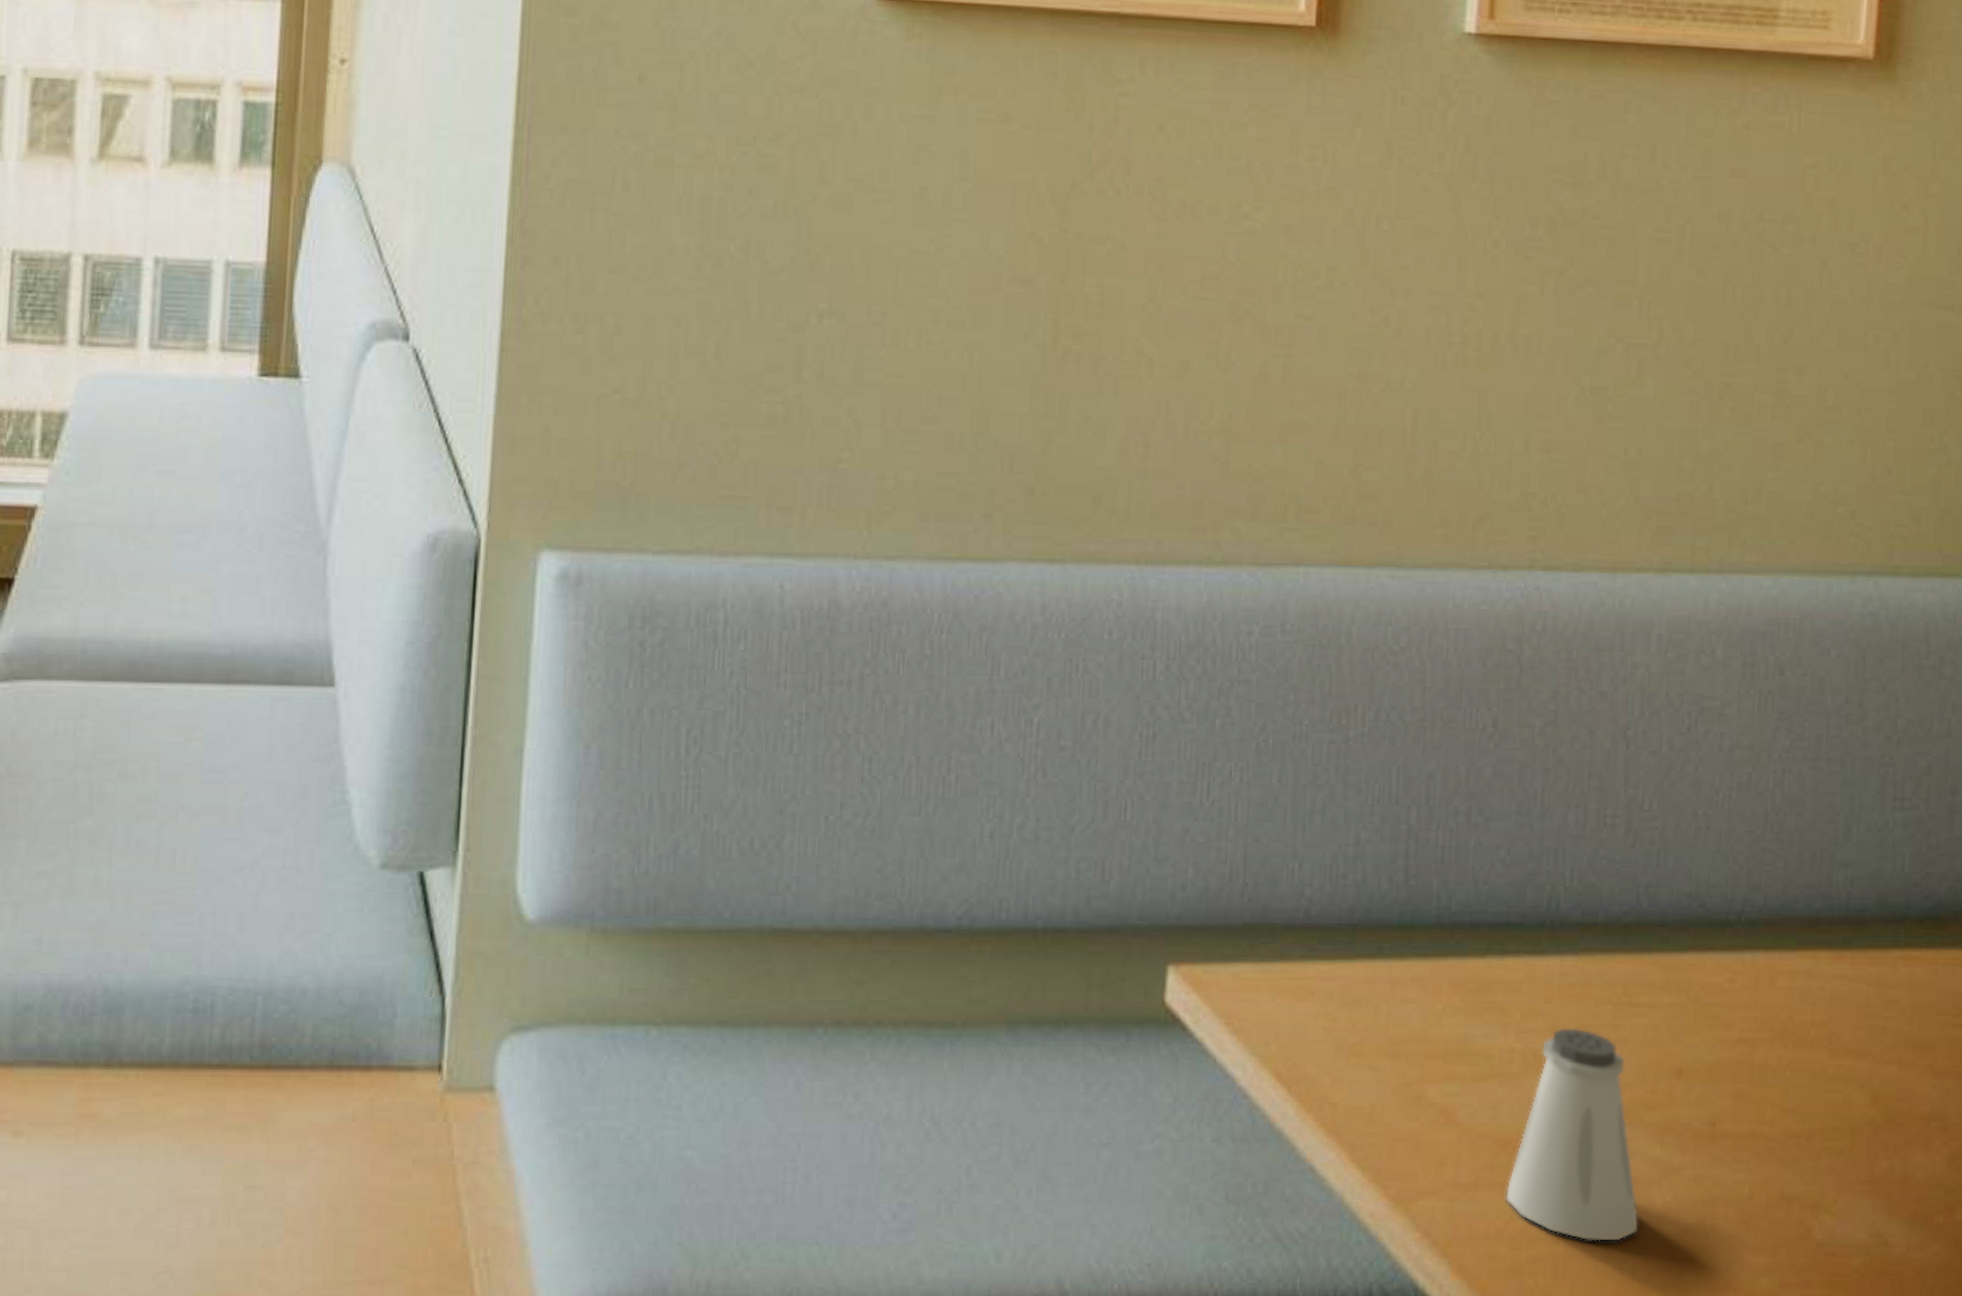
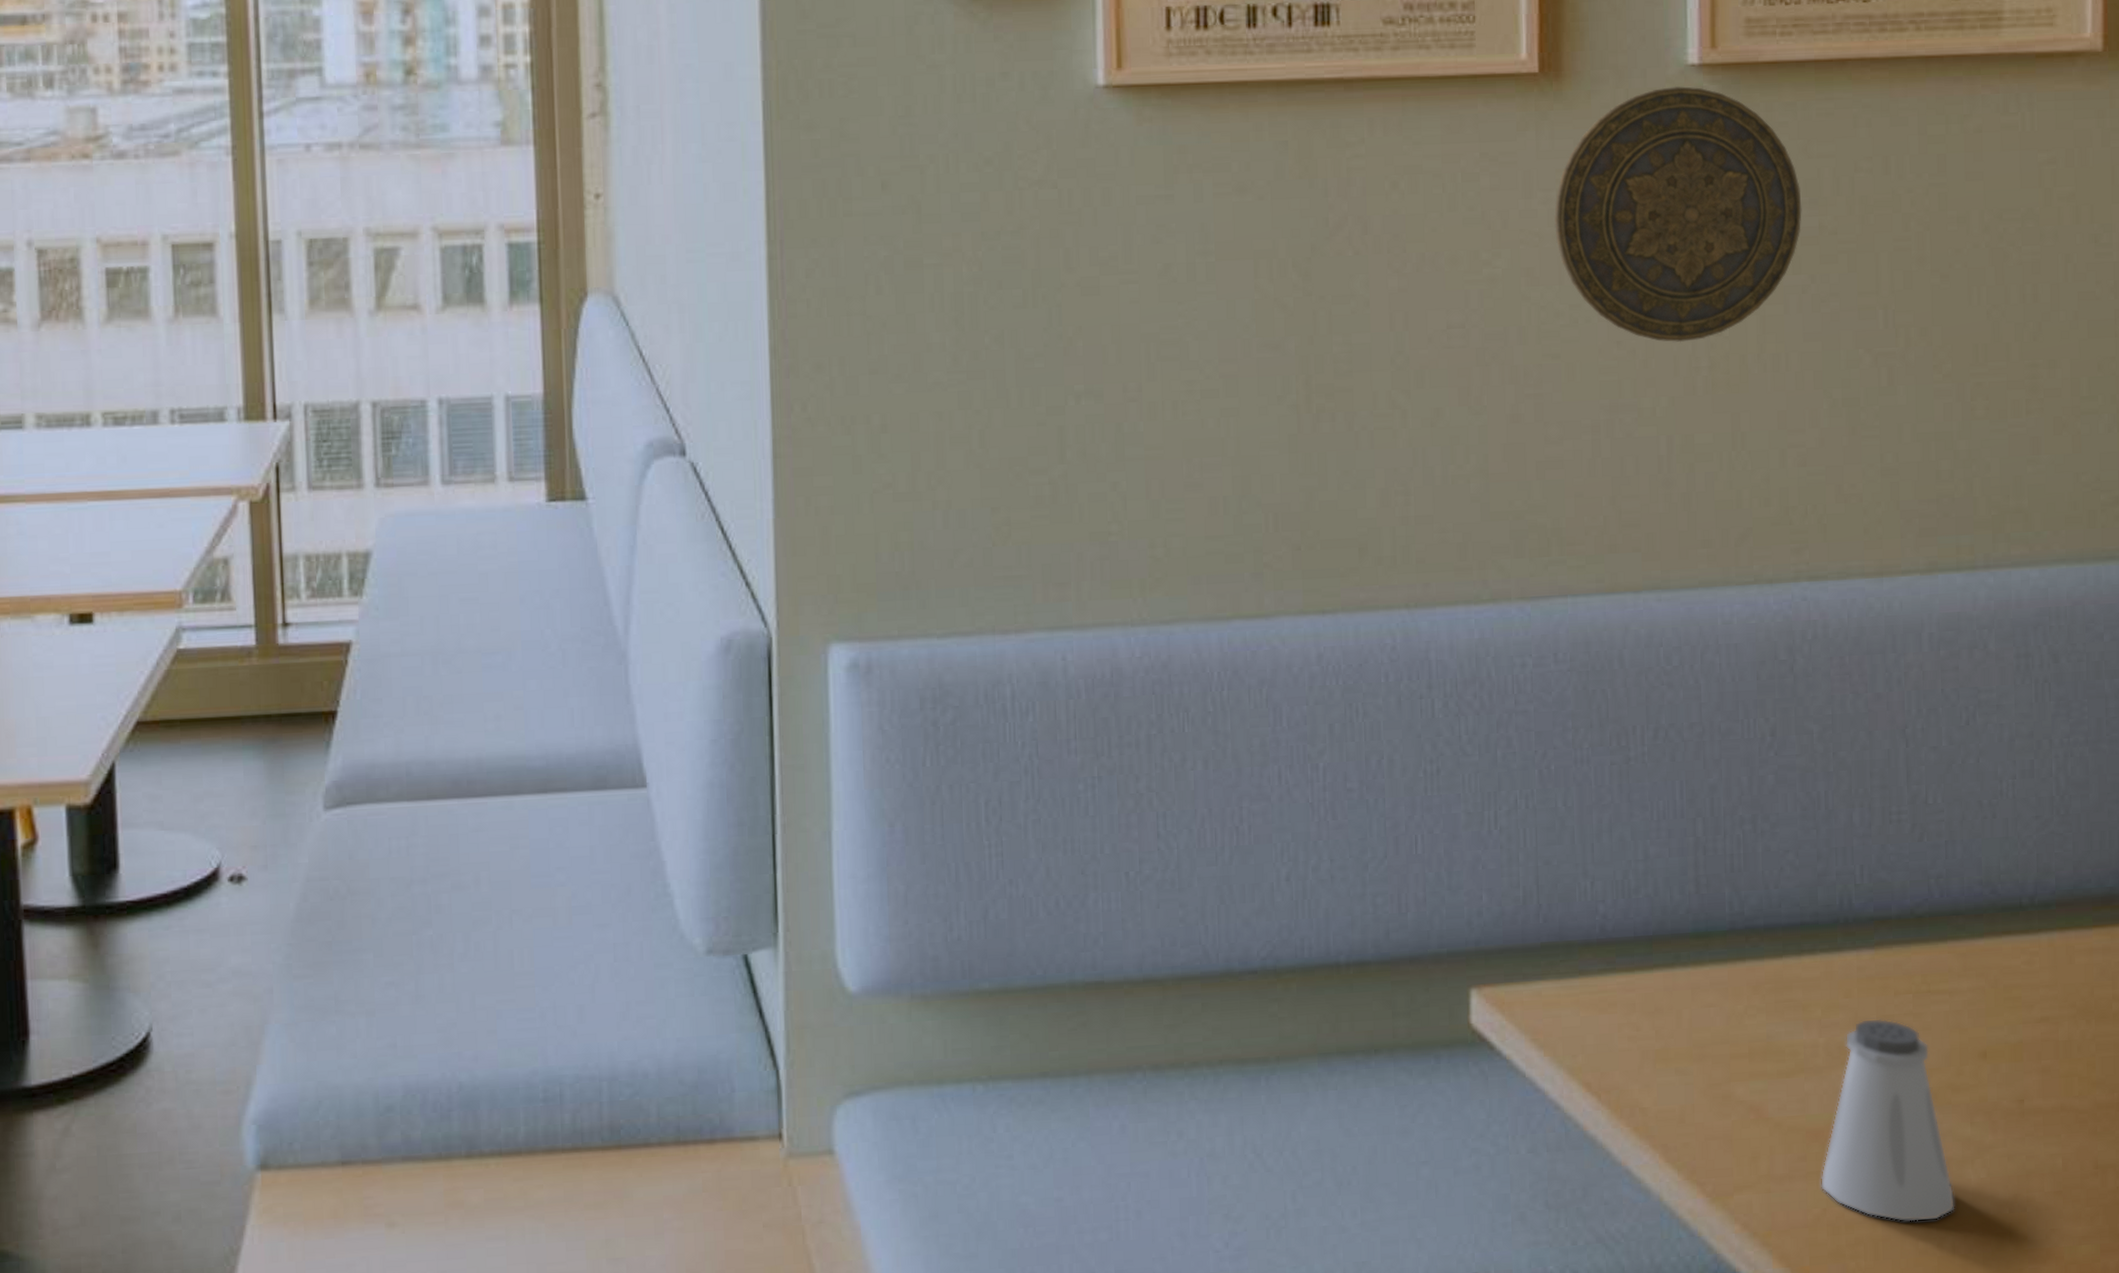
decorative plate: none [1318,53,1566,316] -> present [1553,85,1802,343]

